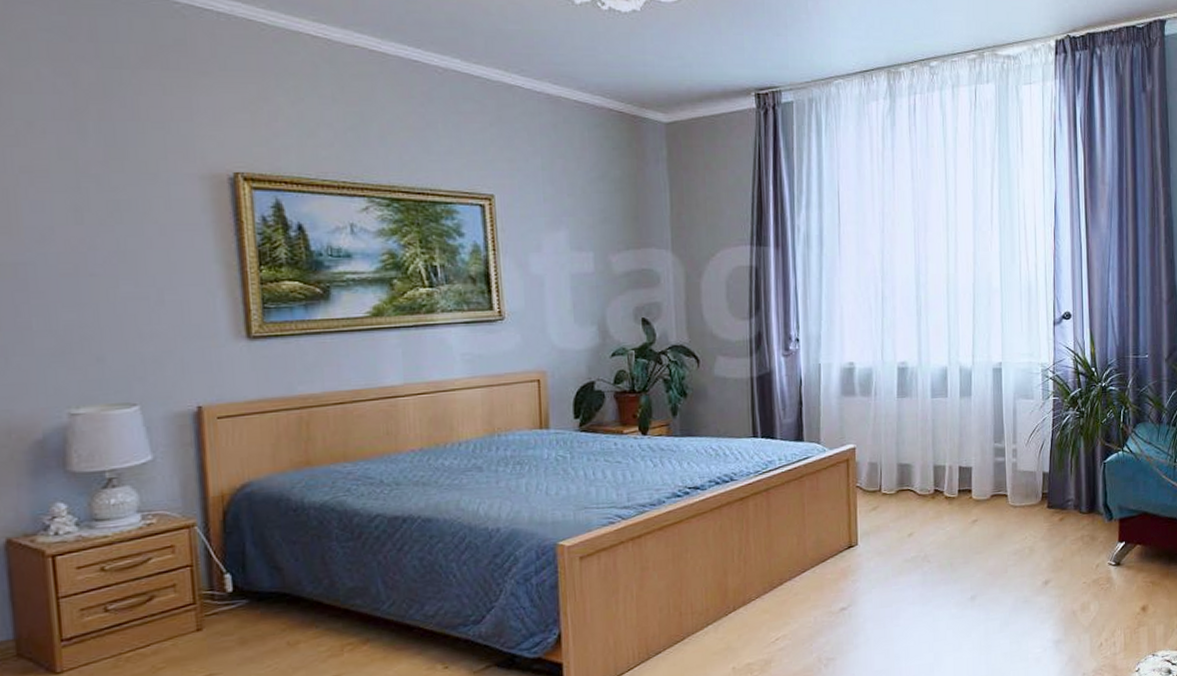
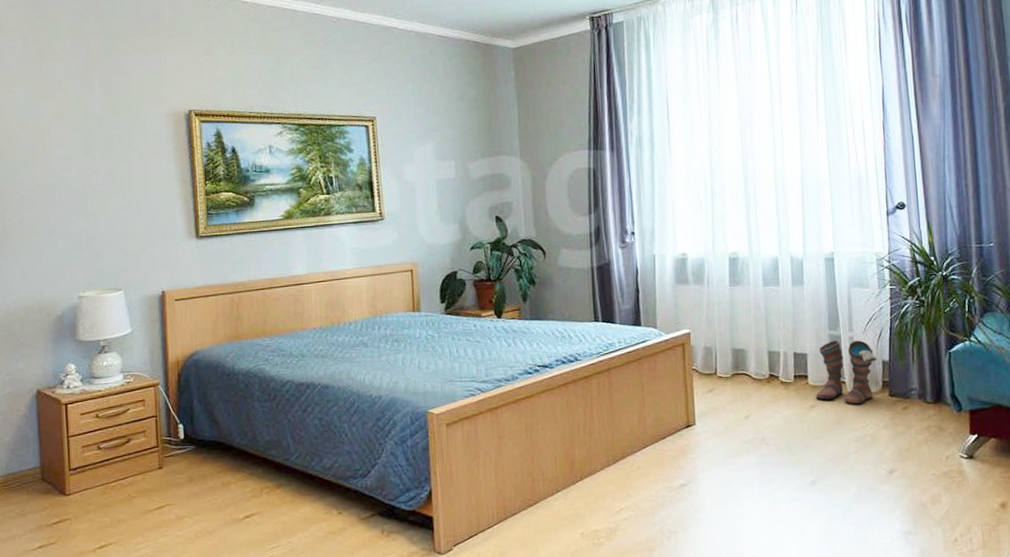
boots: none [979,452,1039,518] -> present [816,340,878,405]

